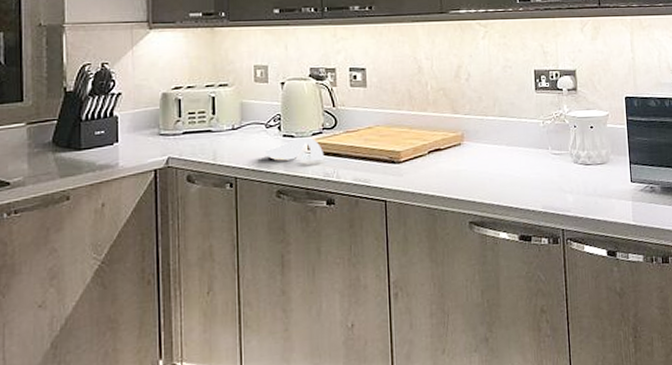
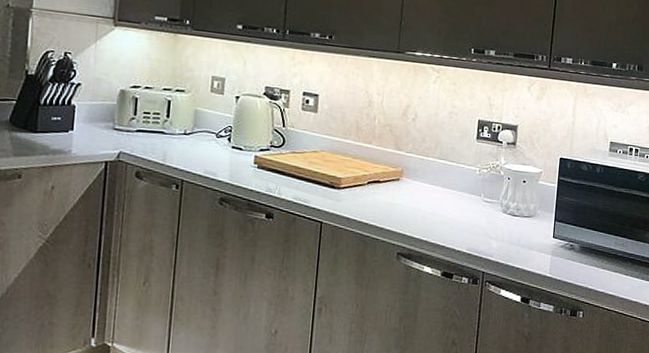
spoon rest: present [264,137,325,162] -> none [212,152,269,176]

